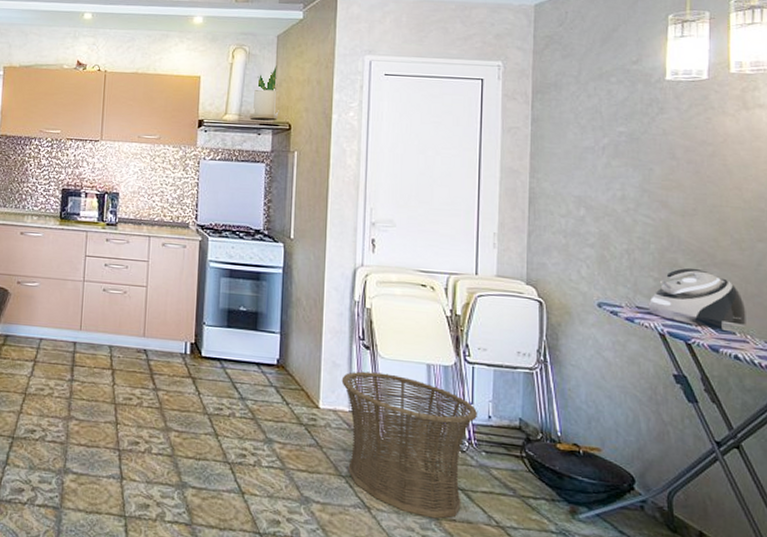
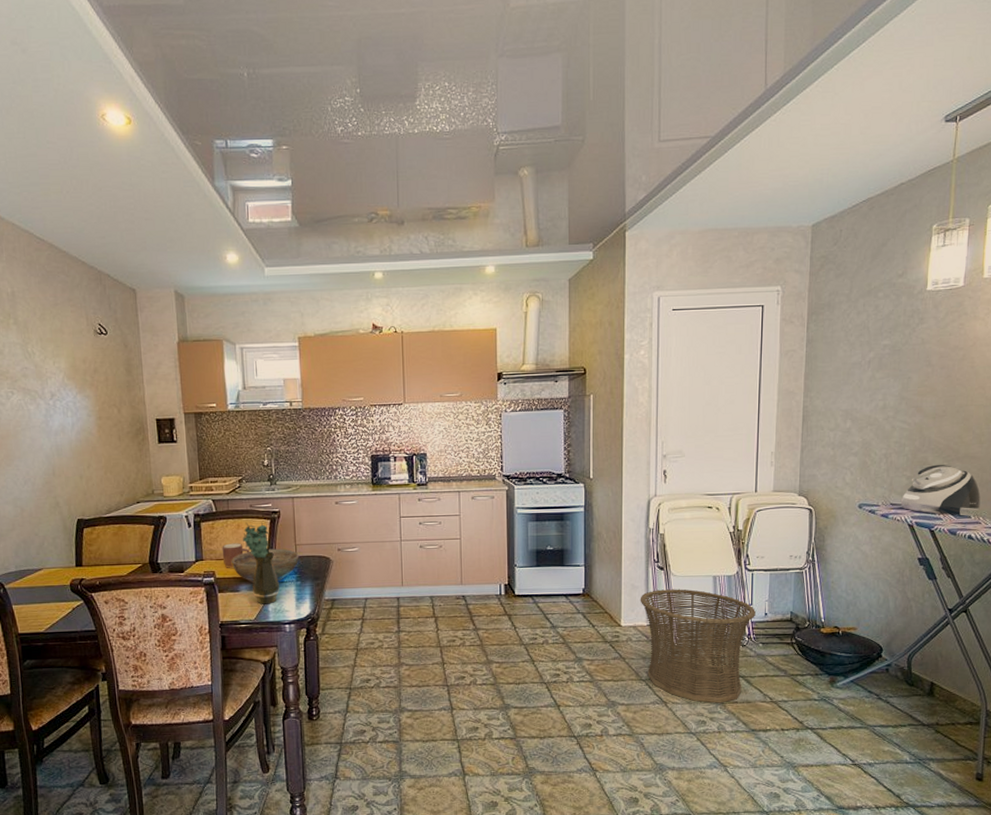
planter: present [249,65,279,122] -> none [546,310,574,369]

